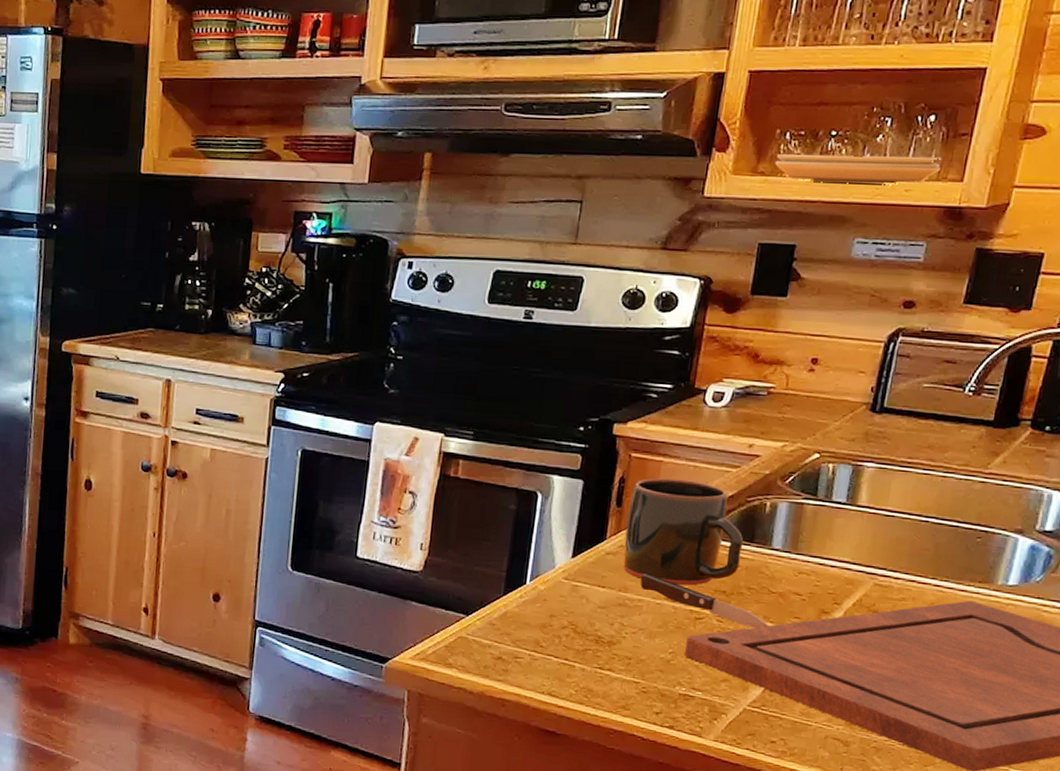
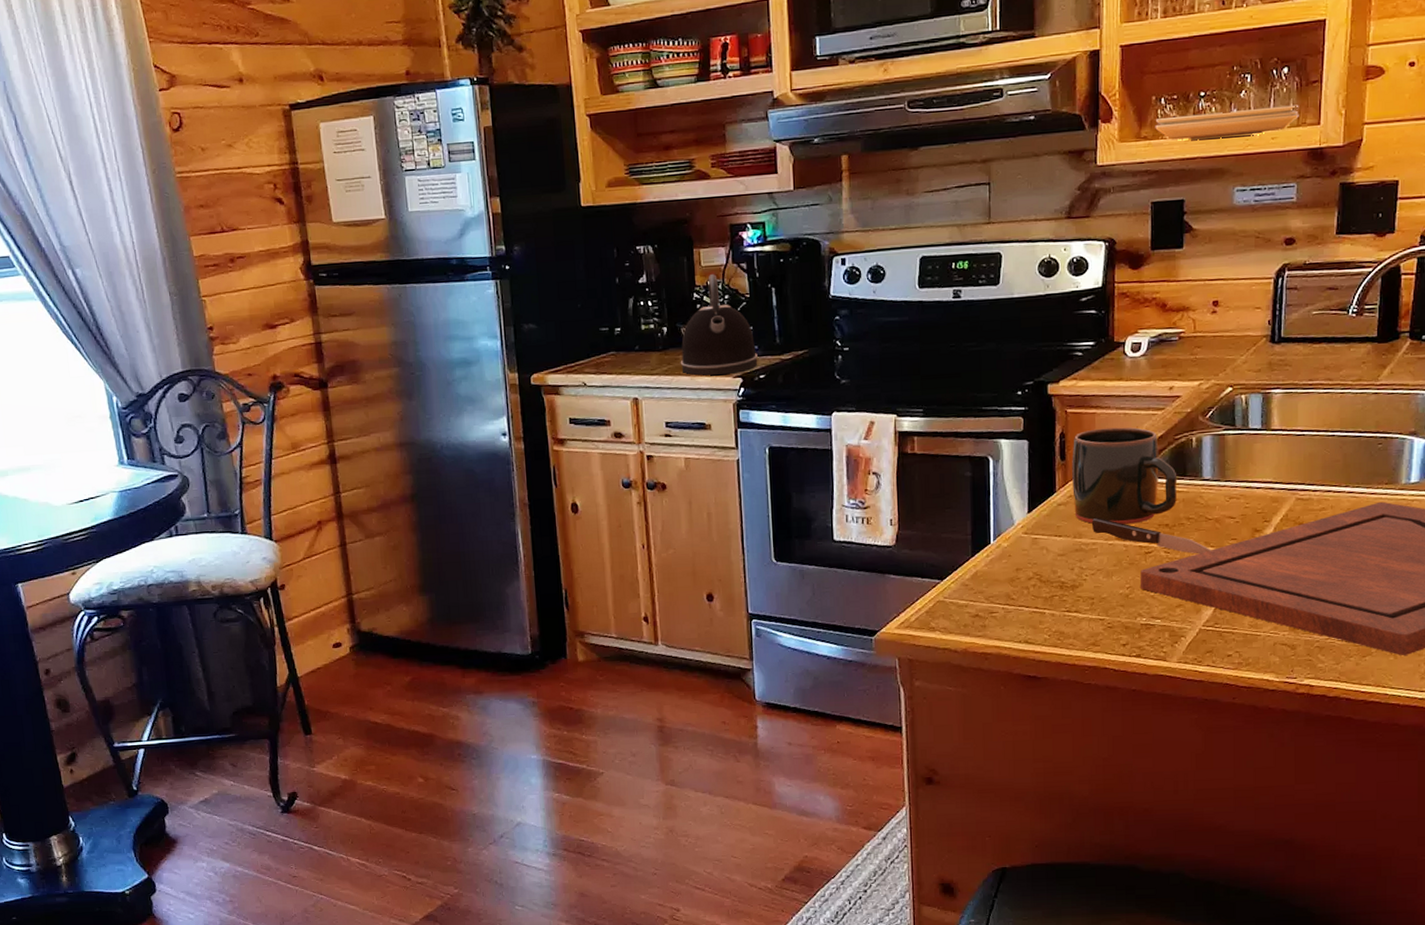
kettle: none [220,260,304,368] -> present [680,273,758,377]

